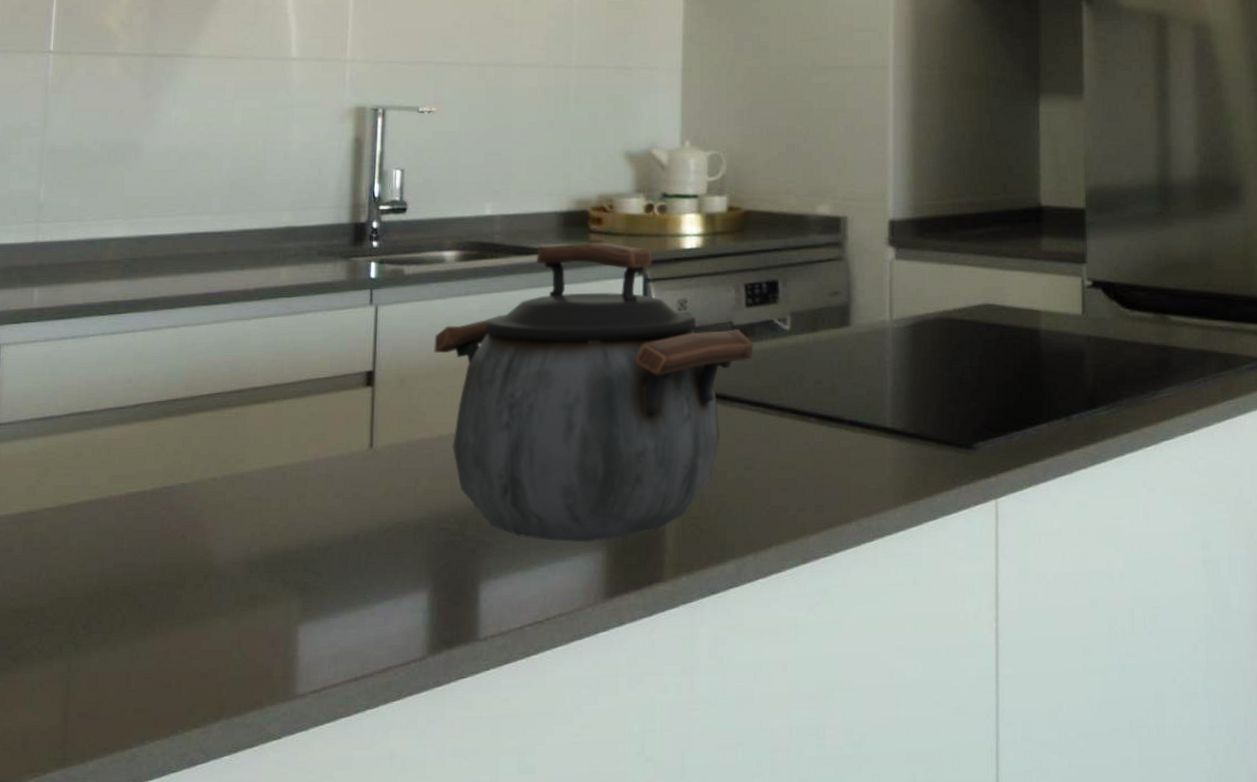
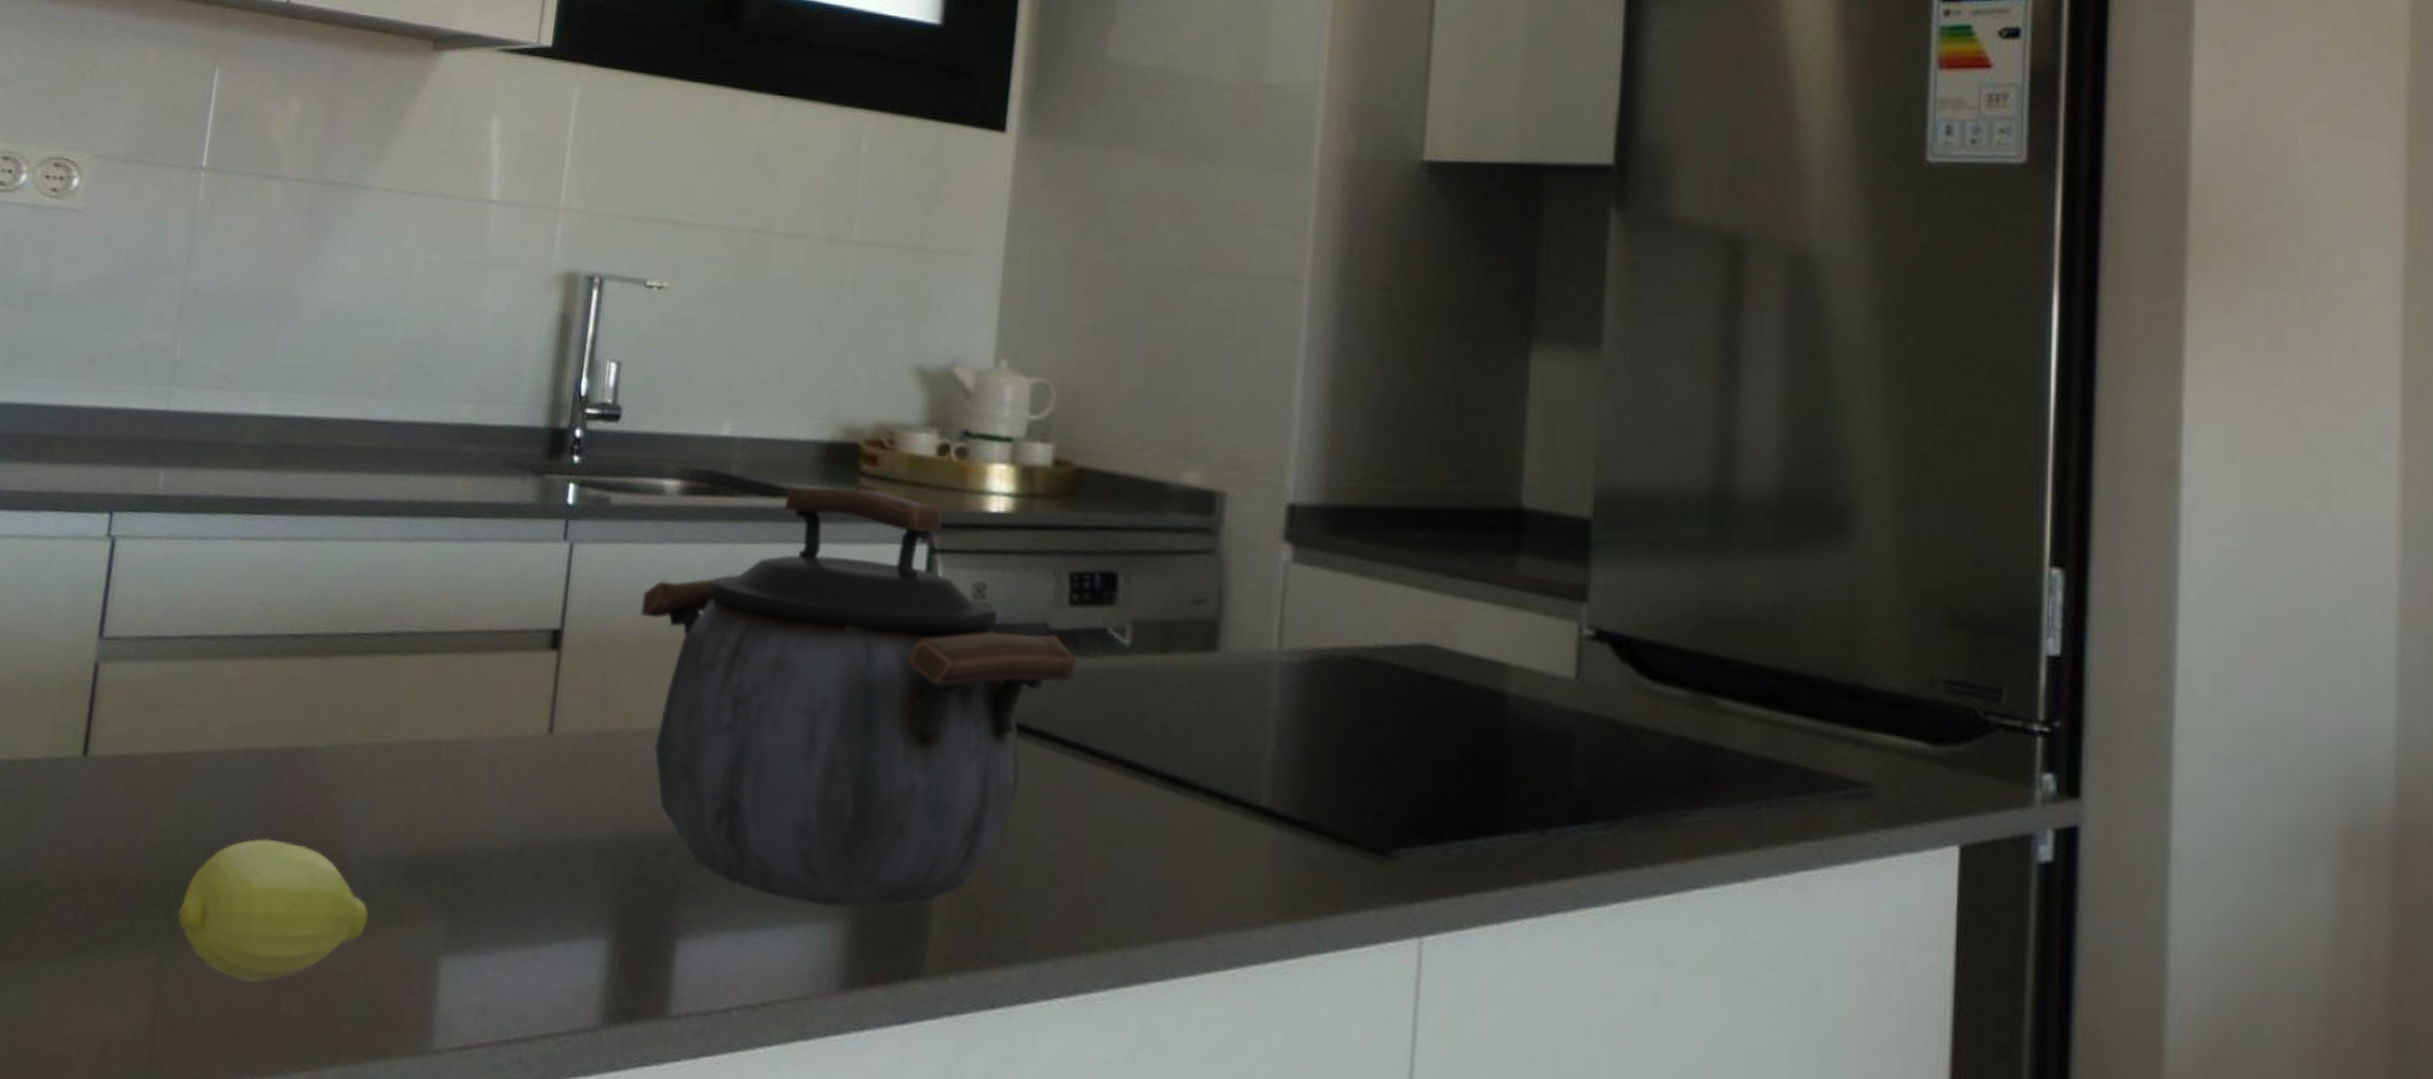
fruit: none [79,559,238,669] -> present [177,838,369,982]

